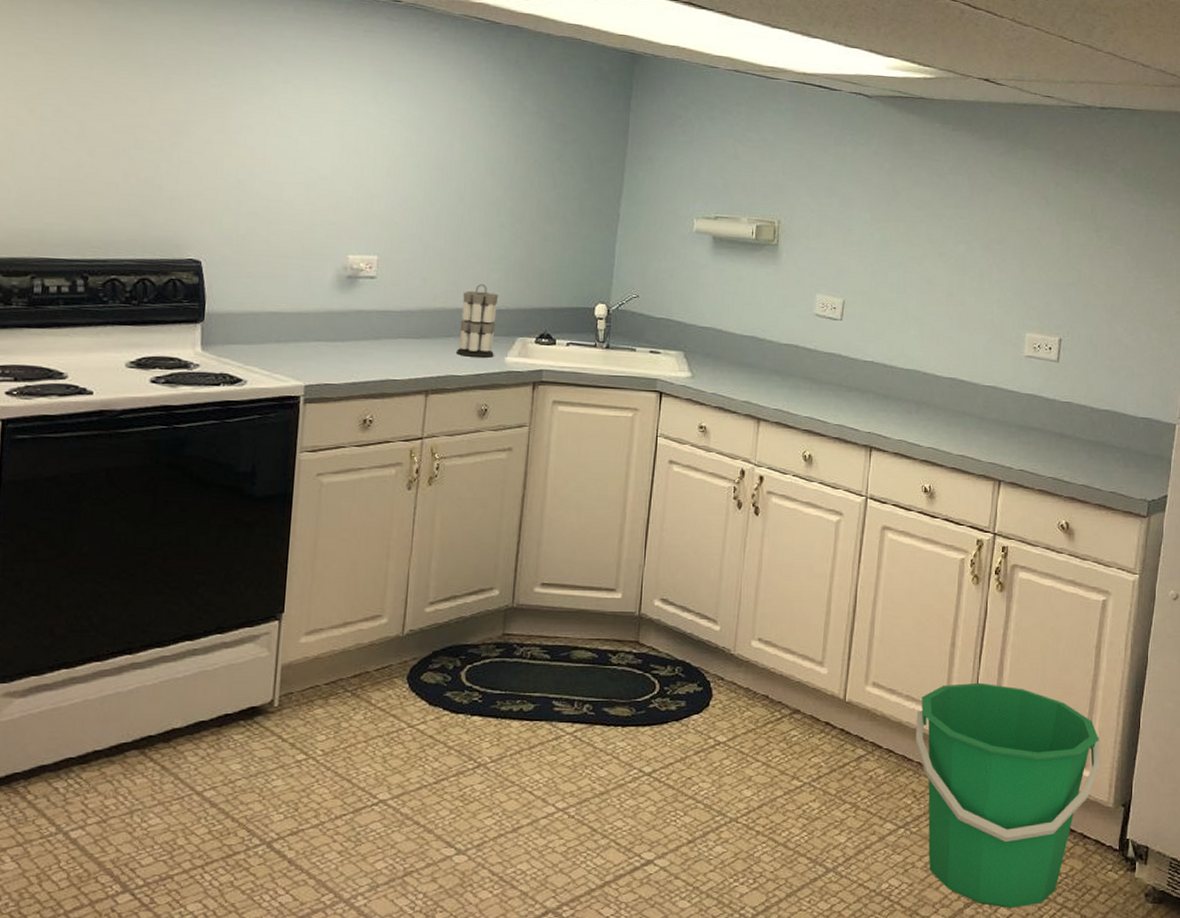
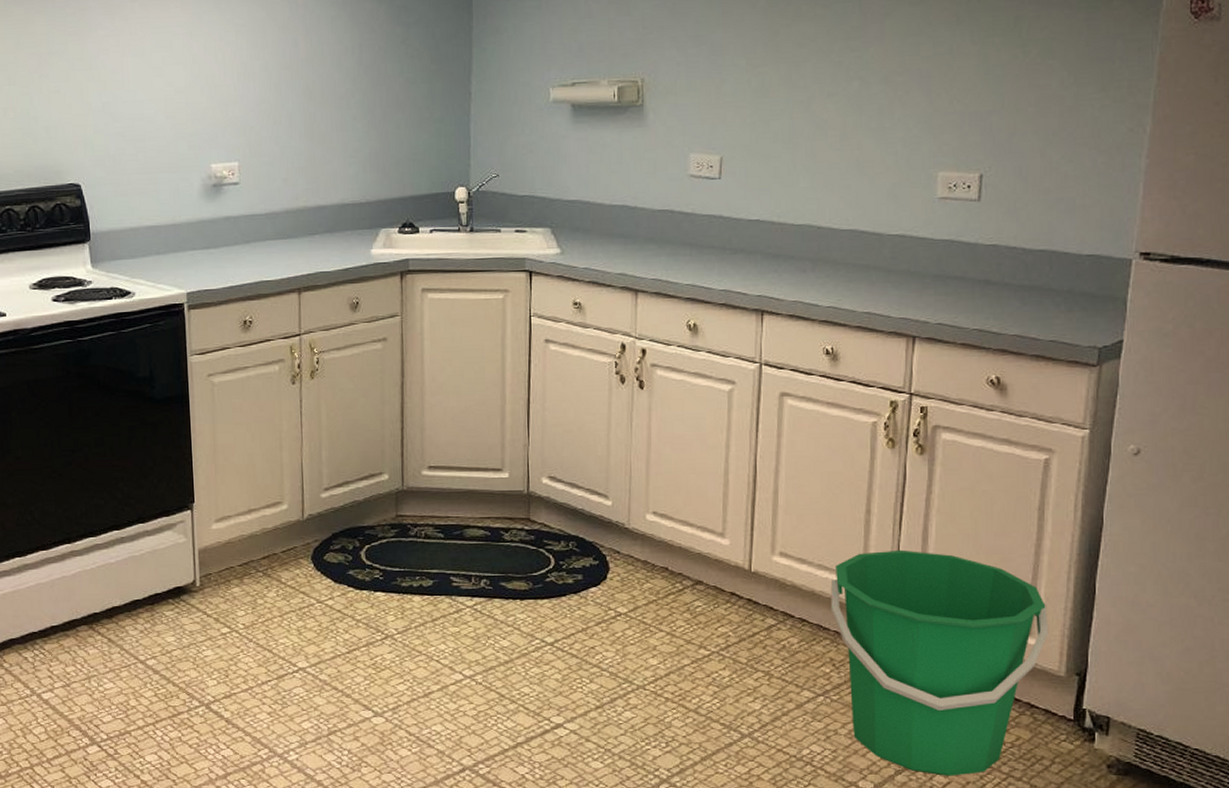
spice rack: present [456,283,499,358] -> none [323,178,359,252]

